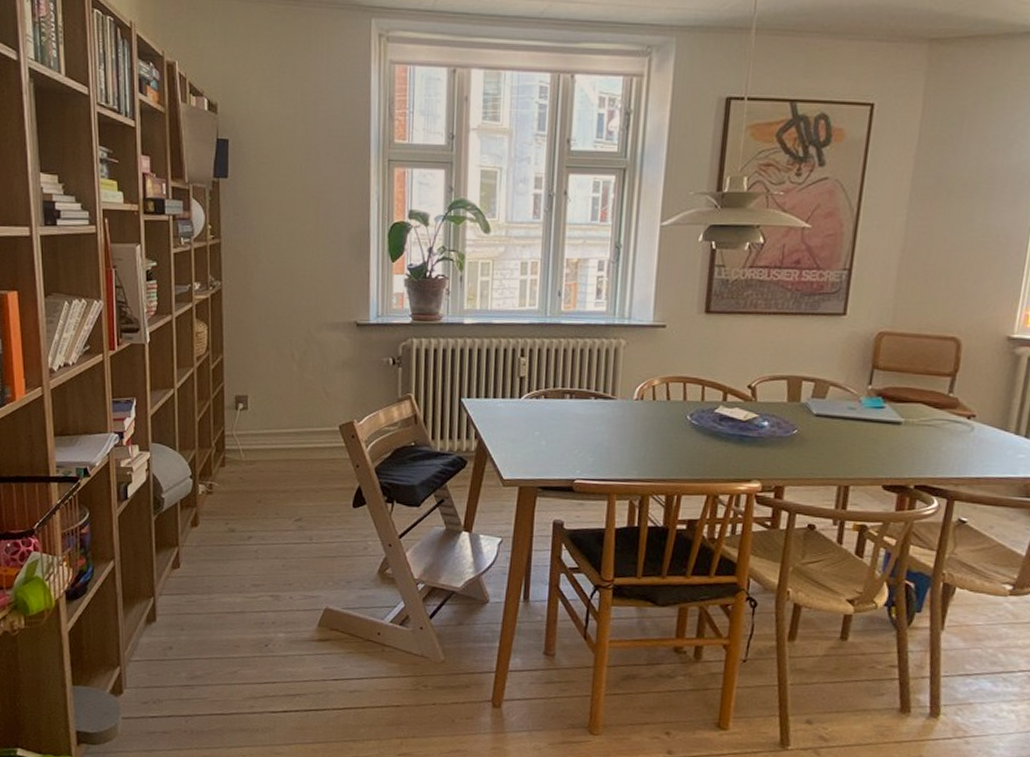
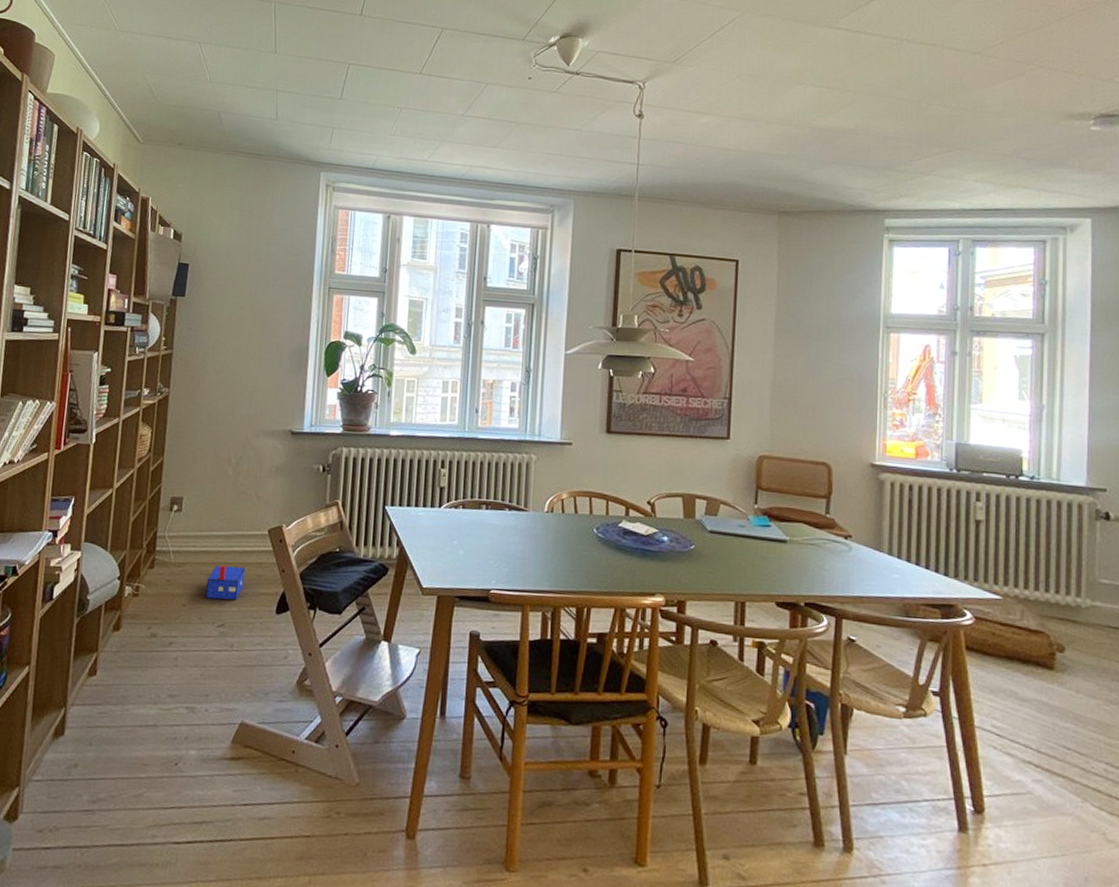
toy house: none [280,462,319,496] -> present [205,565,245,601]

